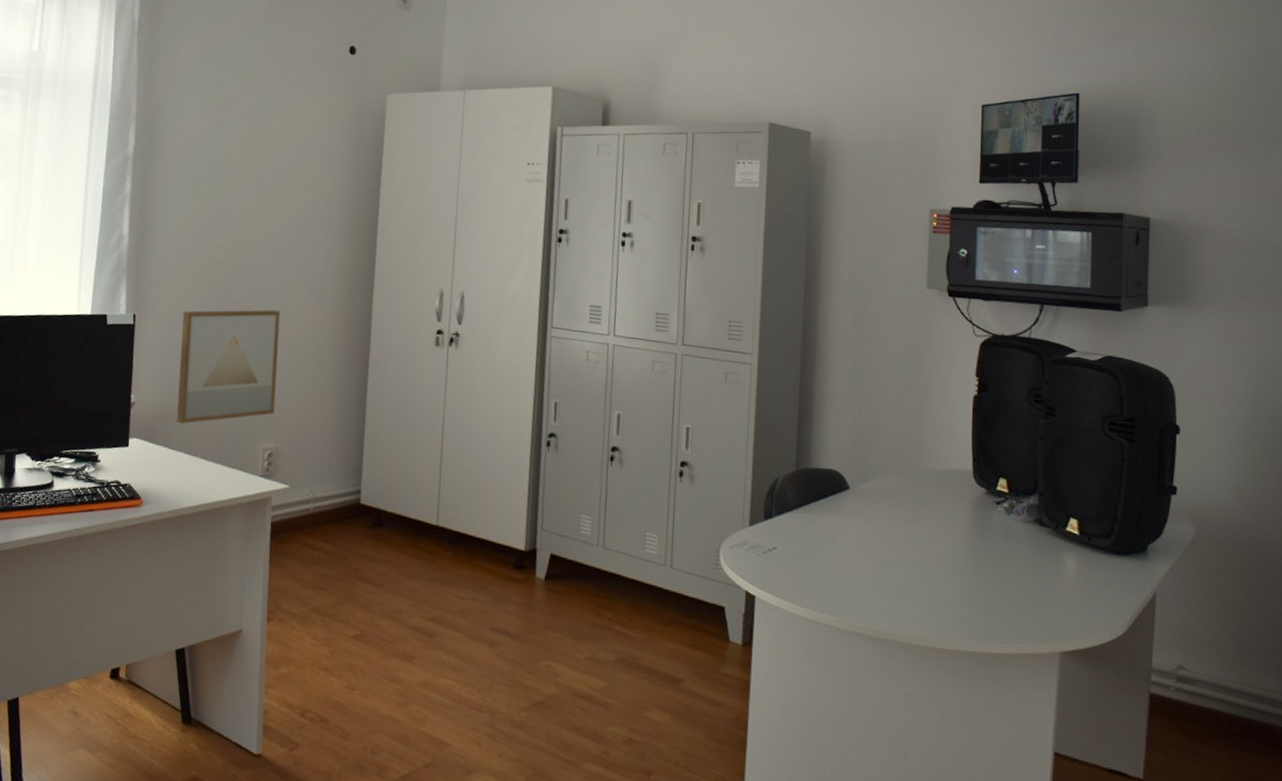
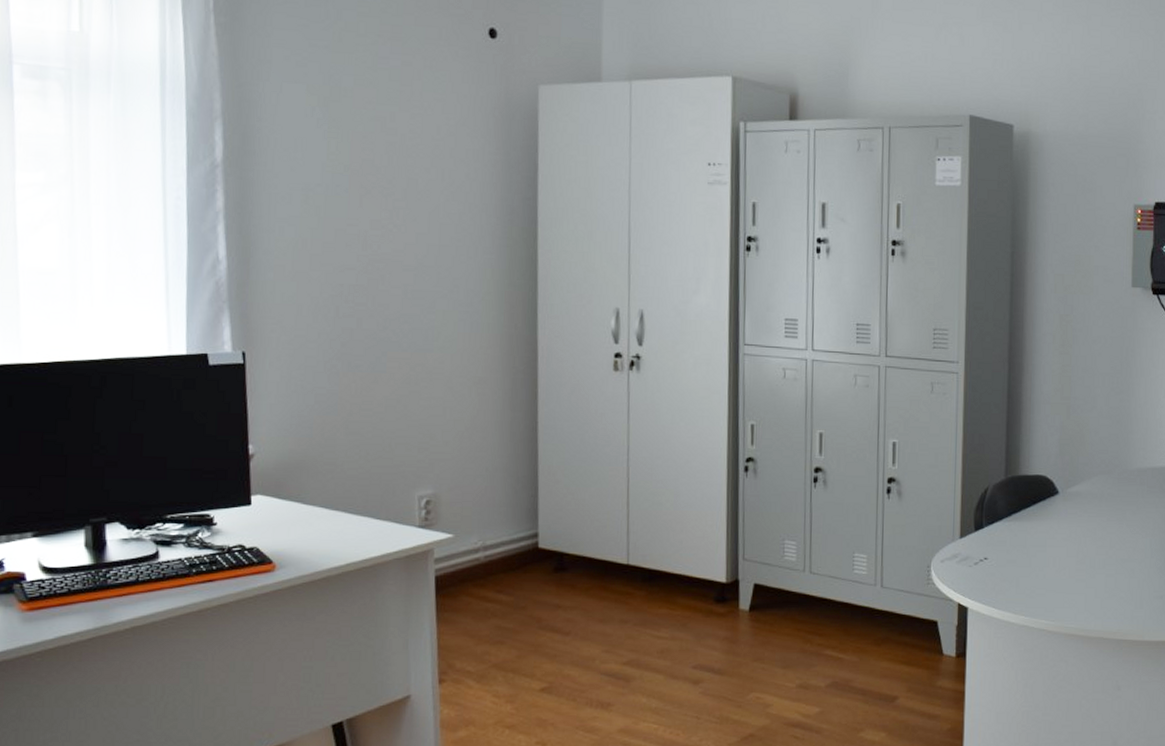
wall art: present [176,309,281,424] -> none [305,339,430,475]

